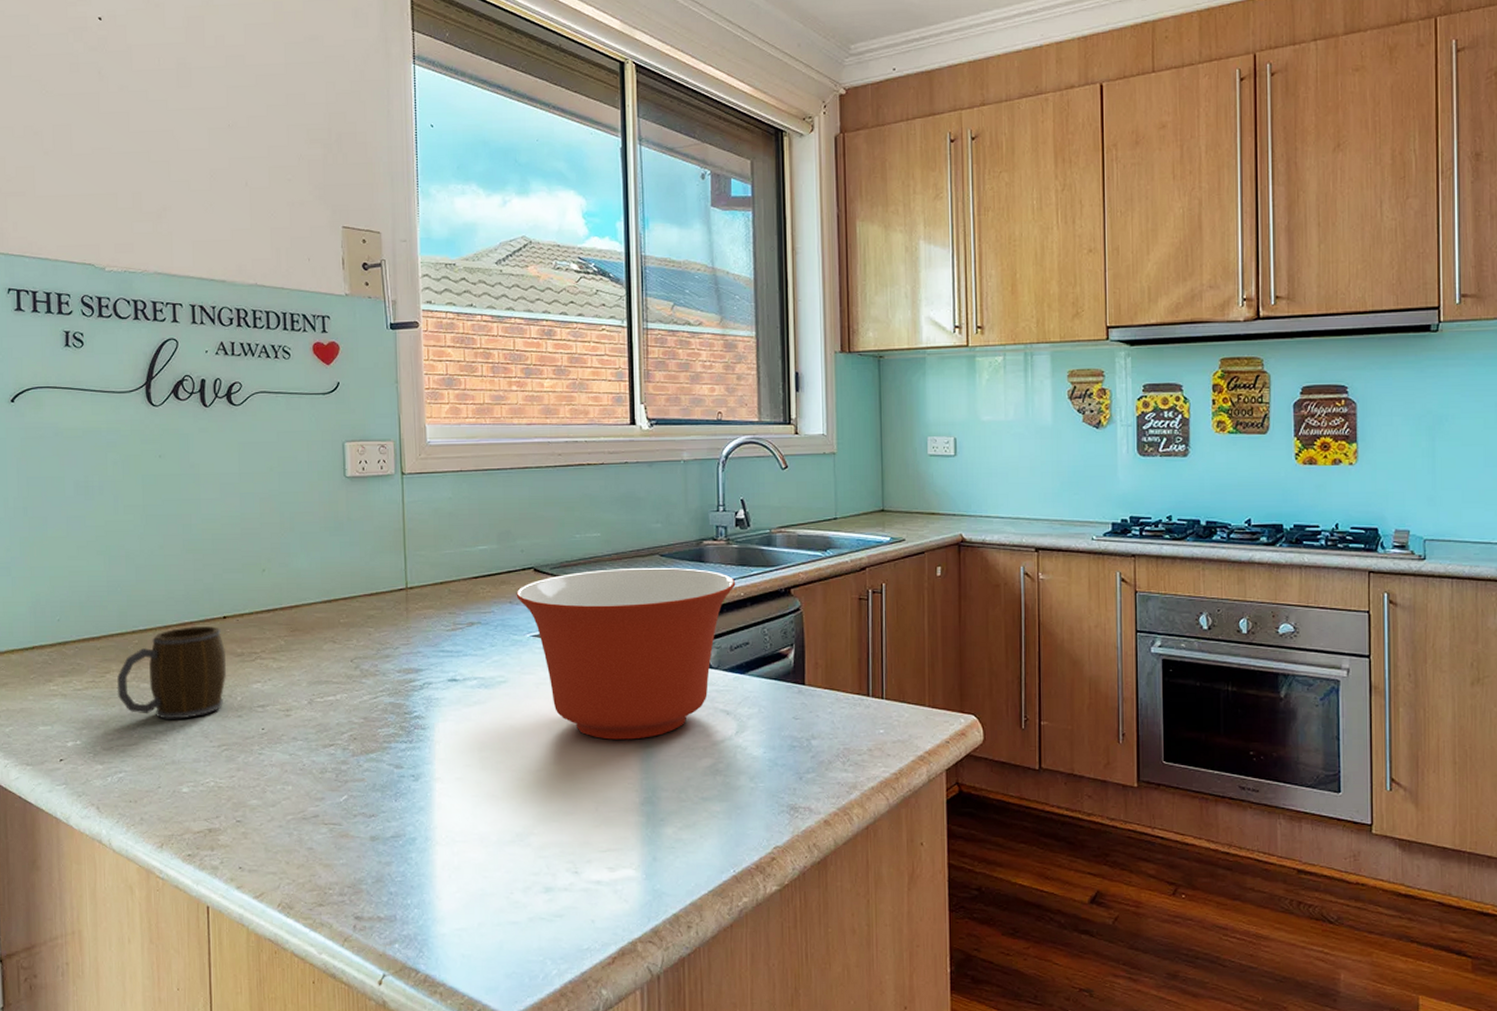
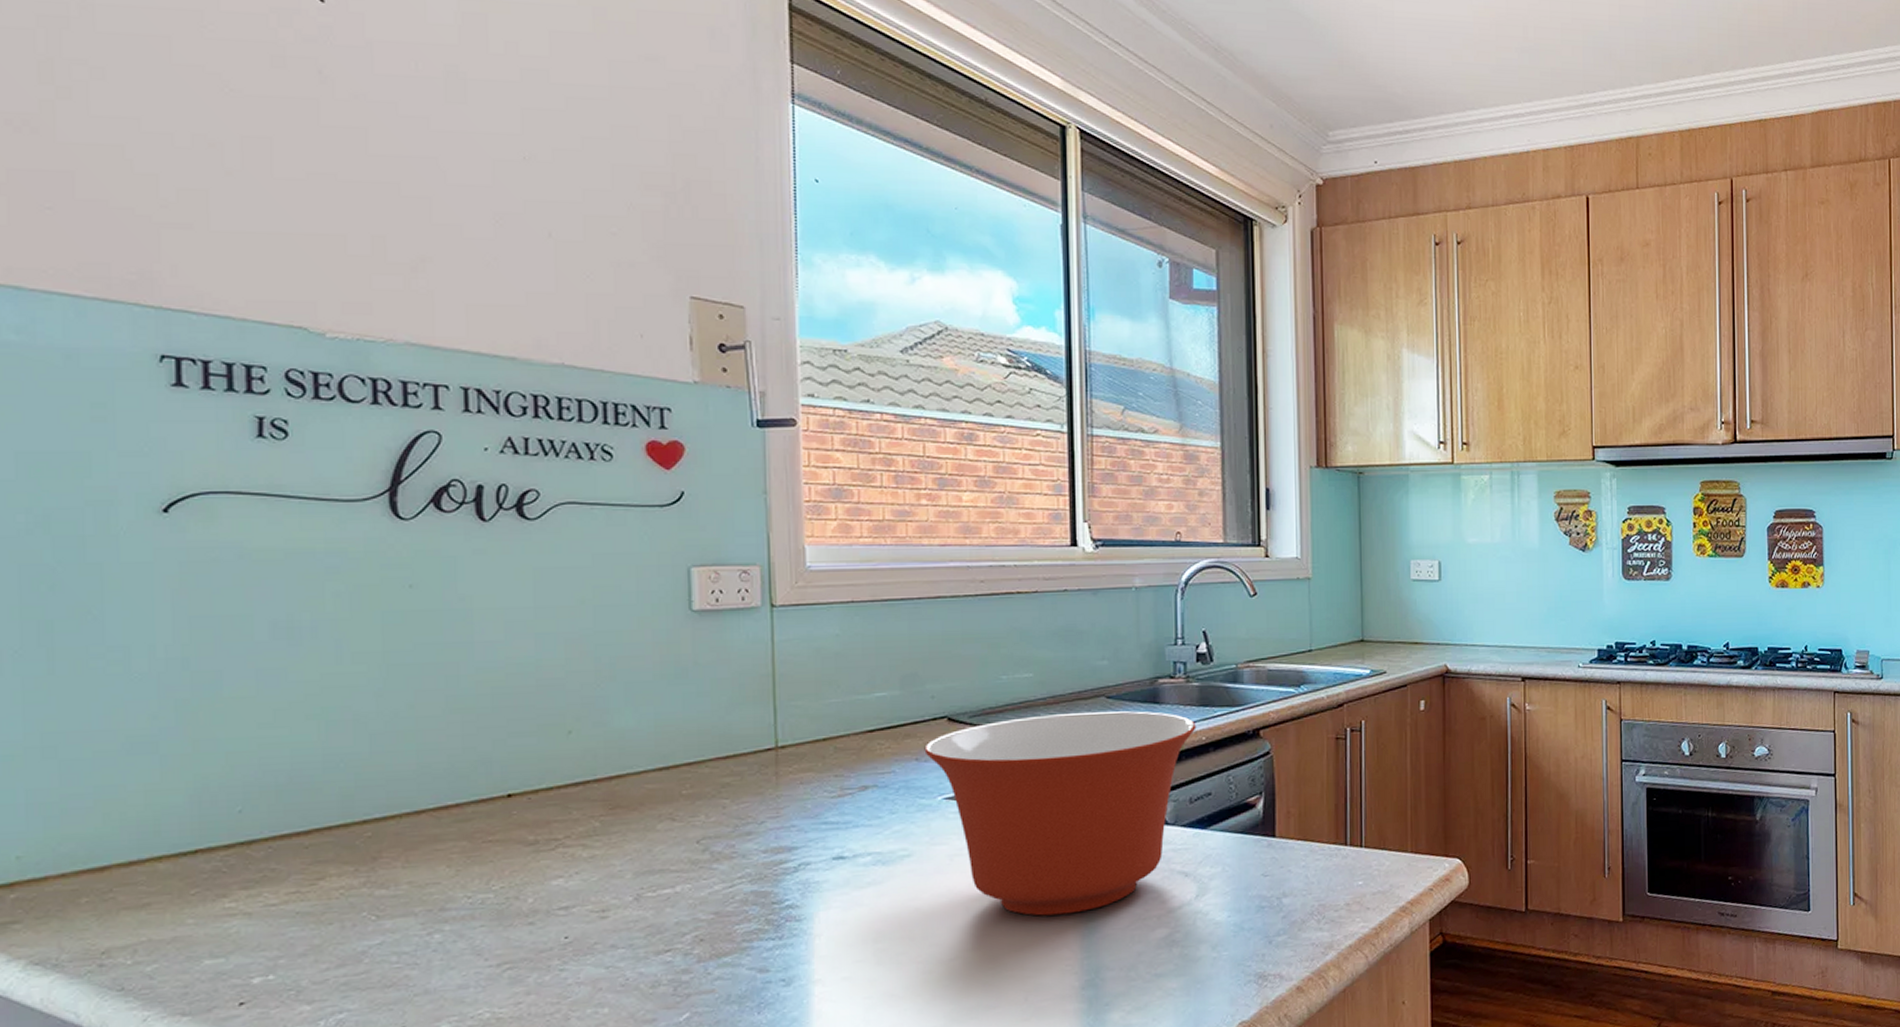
mug: present [116,626,226,719] -> none [336,808,511,936]

